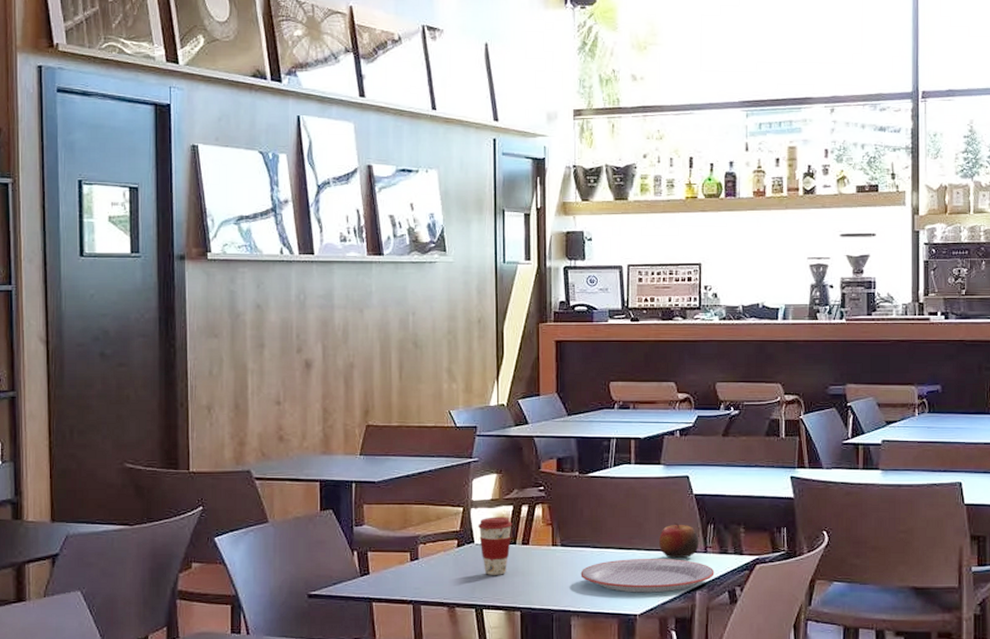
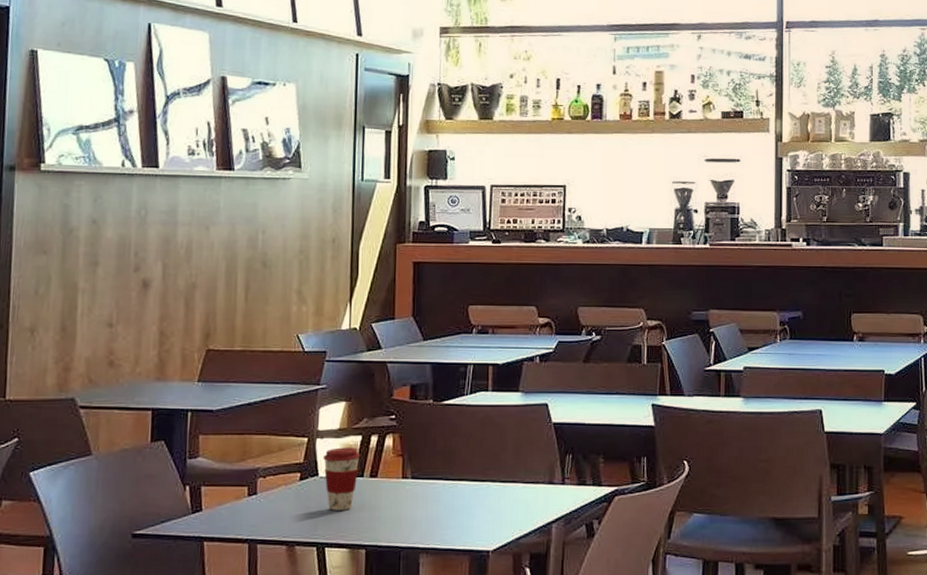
plate: present [580,558,715,593] -> none [431,490,572,528]
apple: present [659,523,699,559] -> none [515,453,557,491]

